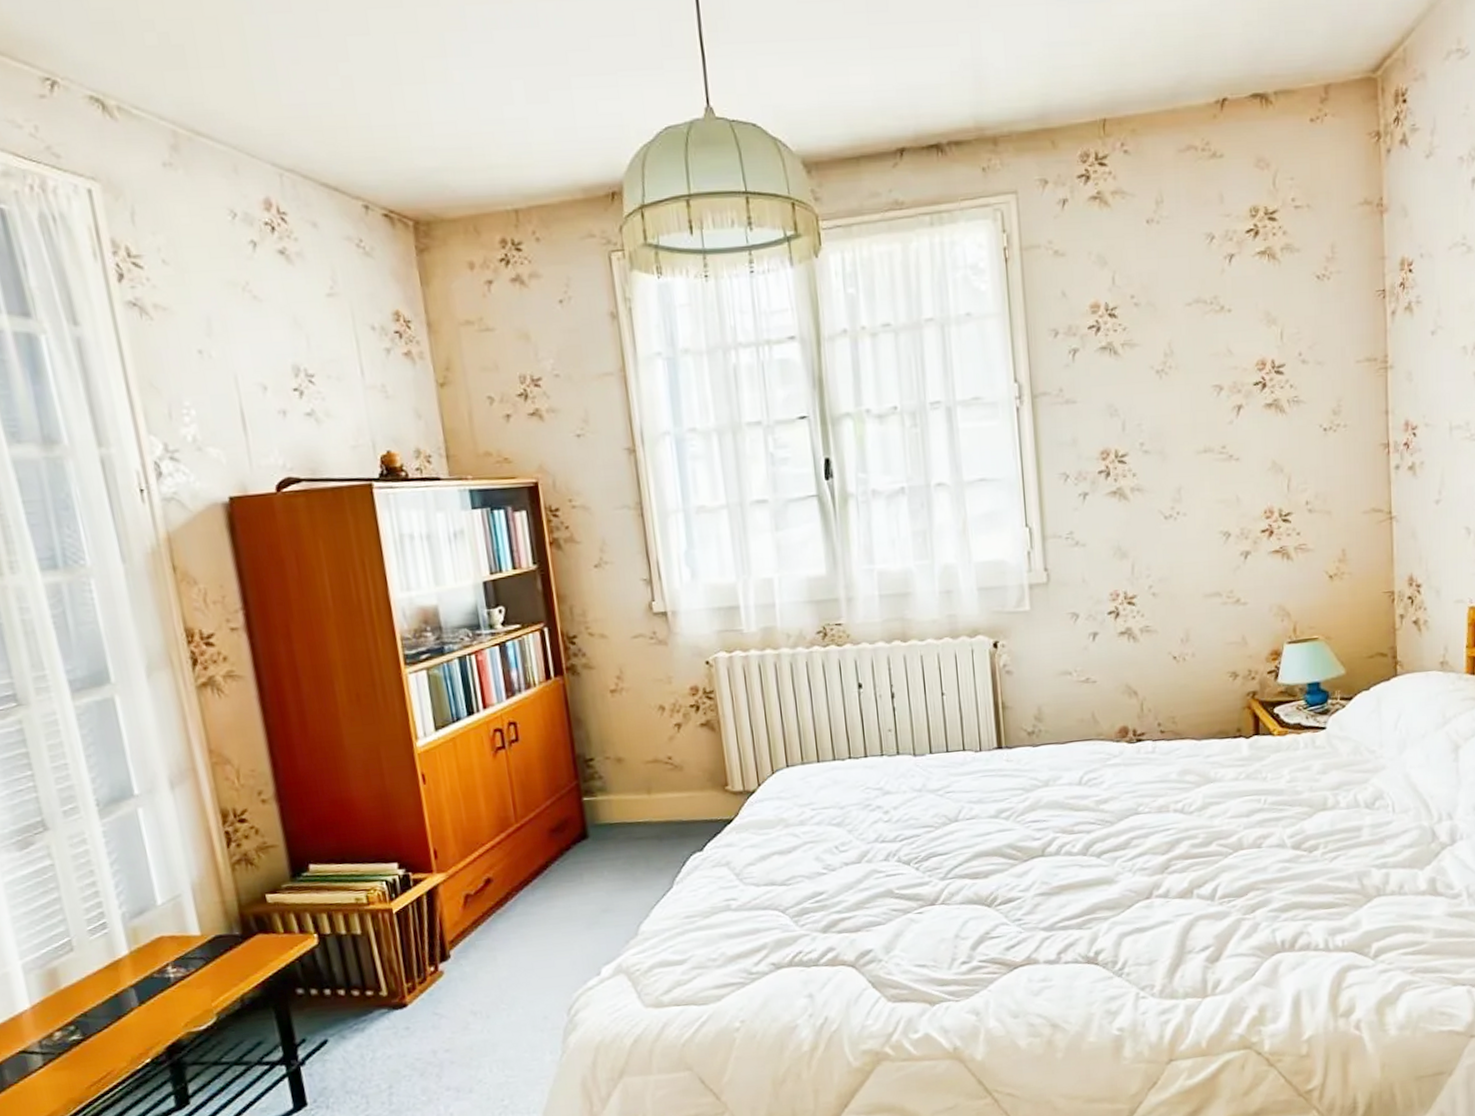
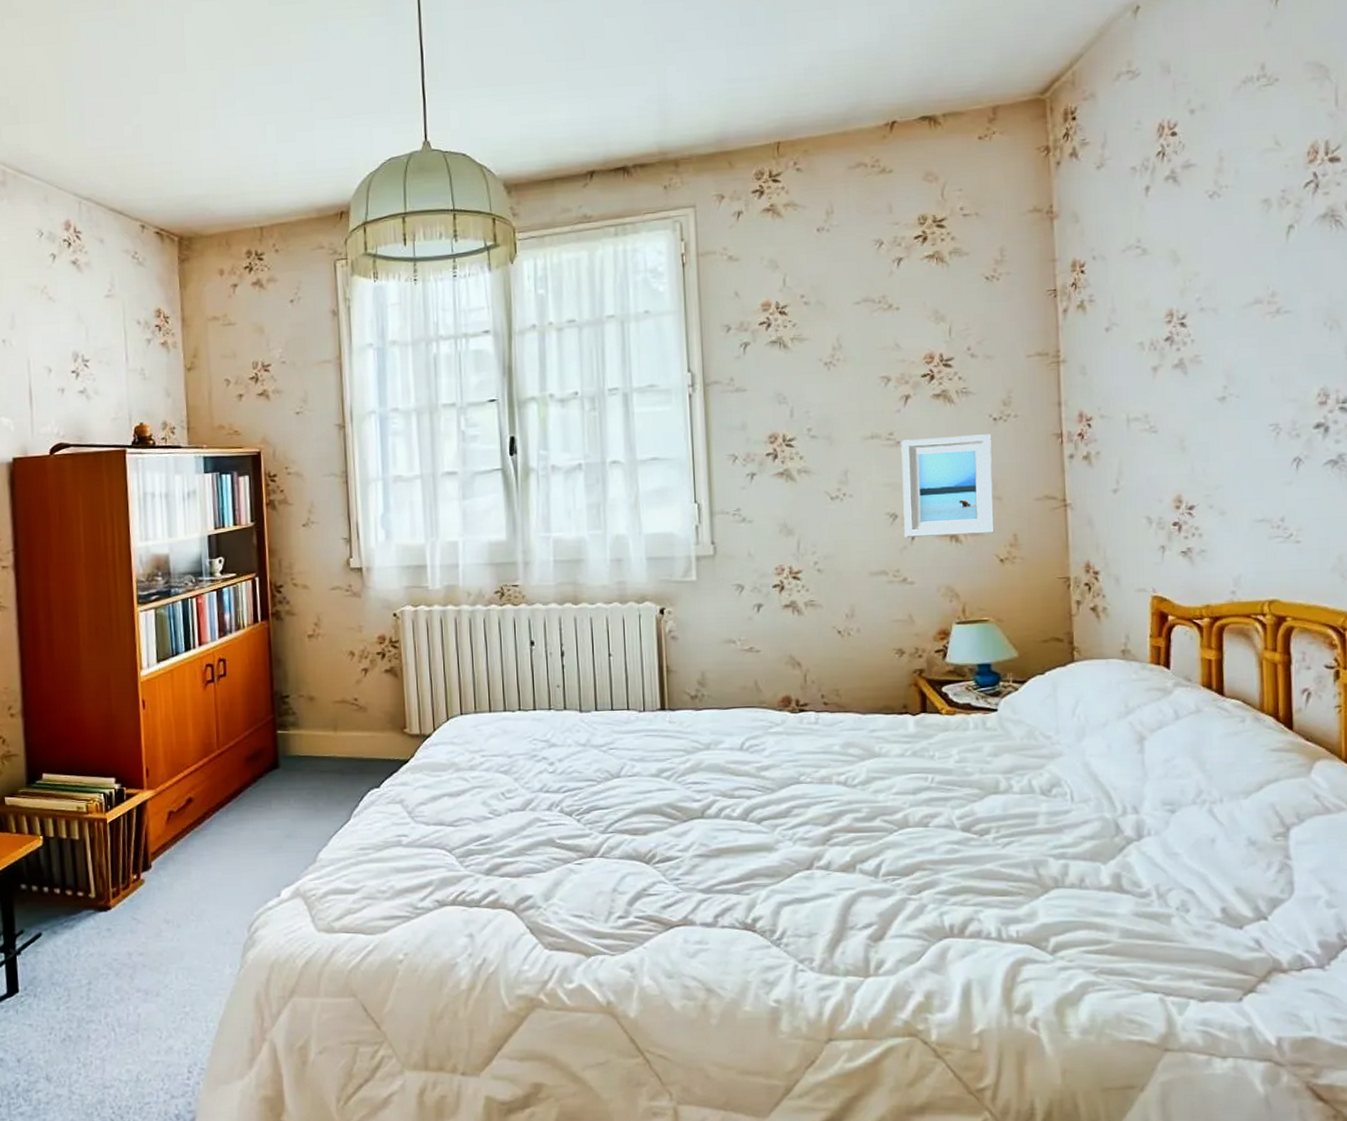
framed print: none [1233,445,1324,556] -> present [901,434,995,537]

